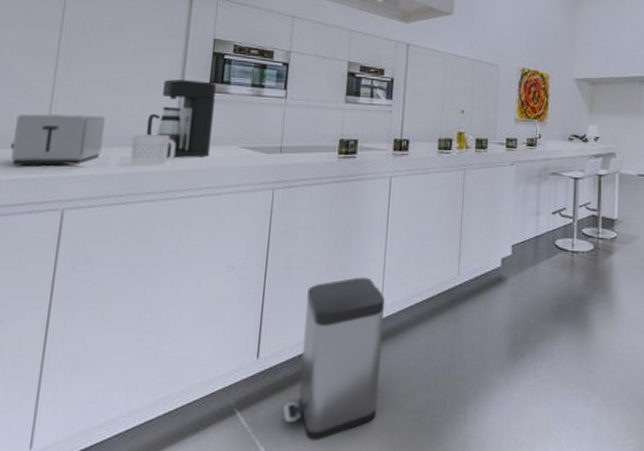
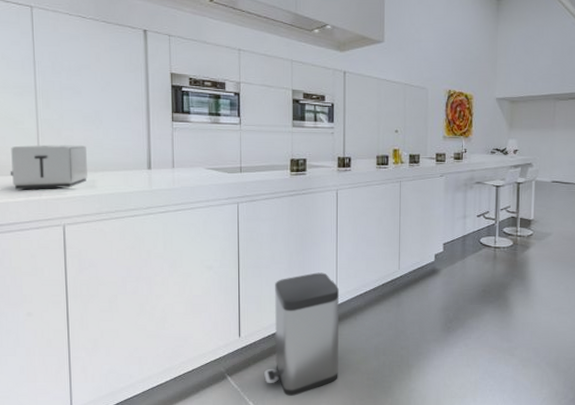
mug: present [129,134,176,166] -> none [112,160,151,187]
coffee maker: present [146,79,216,159] -> none [122,111,180,180]

